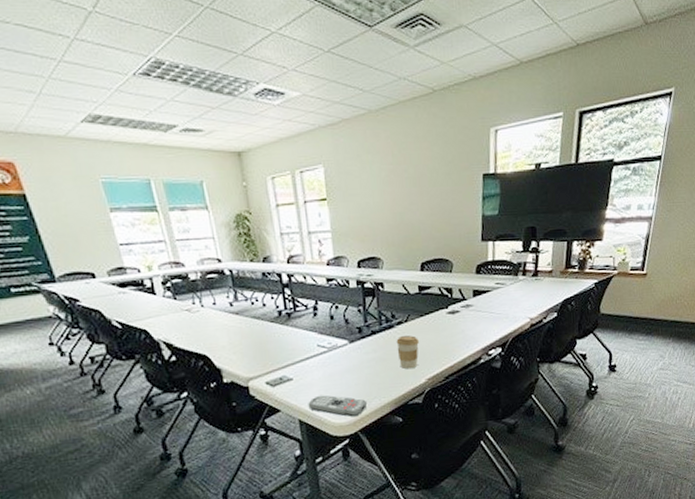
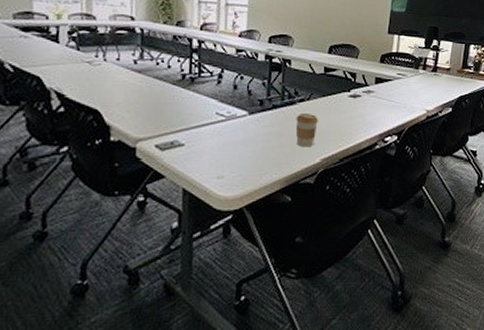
remote control: present [308,395,368,417] -> none [195,165,258,191]

